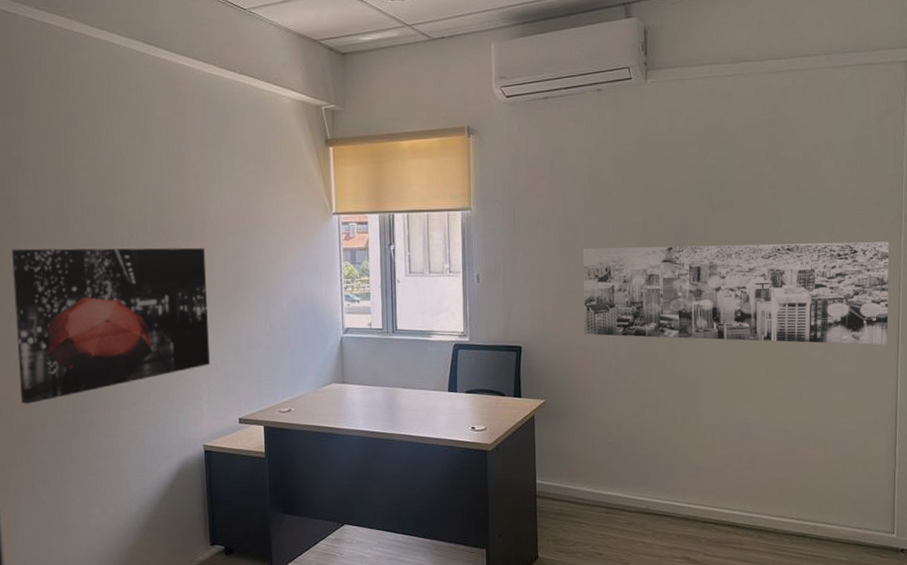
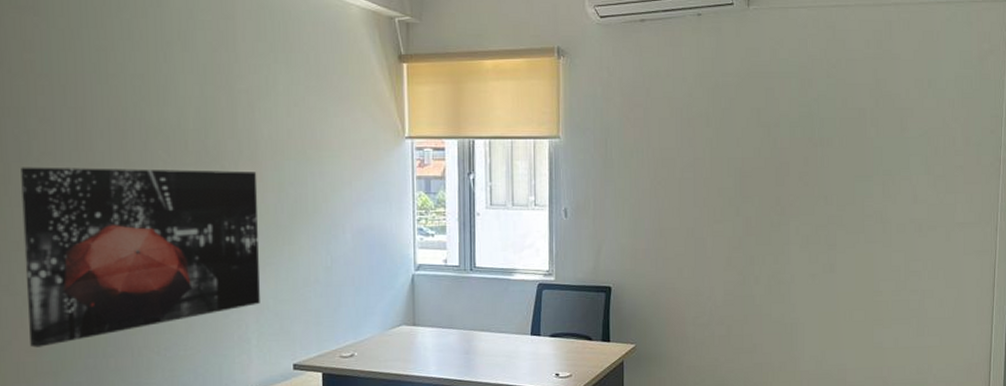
wall art: present [583,241,890,346] -> none [678,183,988,290]

